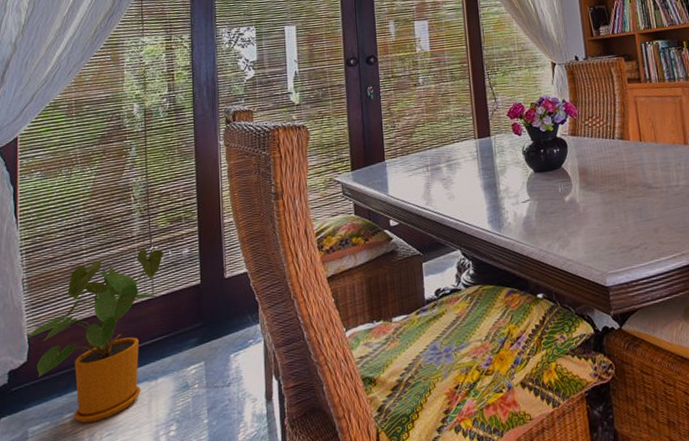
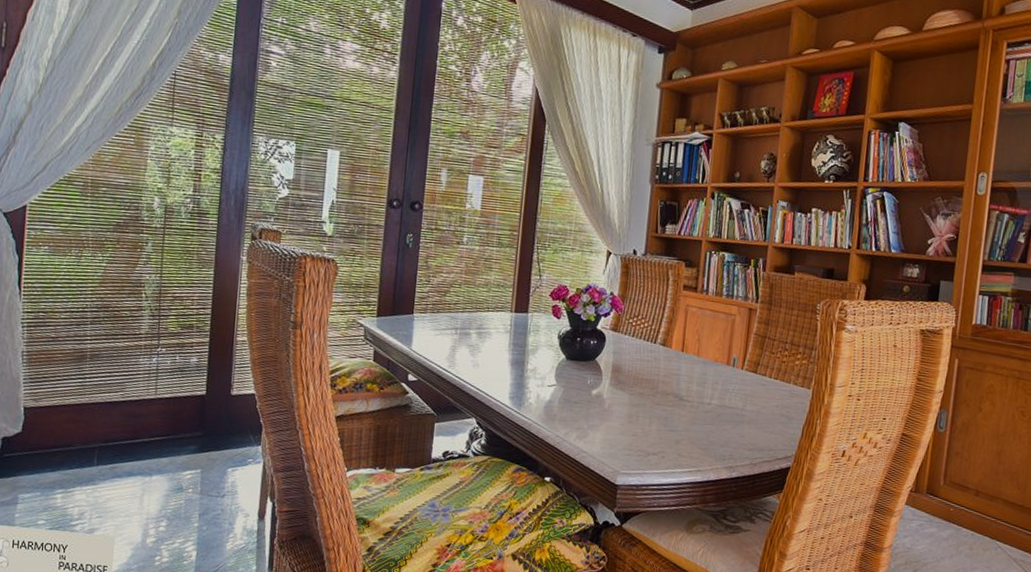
house plant: present [25,249,164,423] -> none [21,348,172,503]

